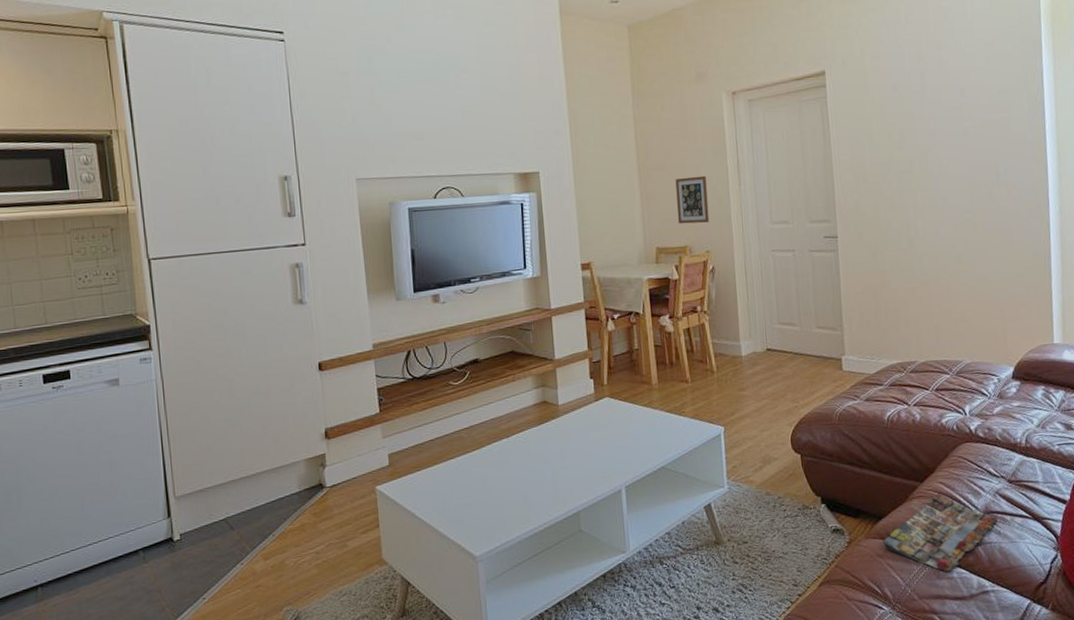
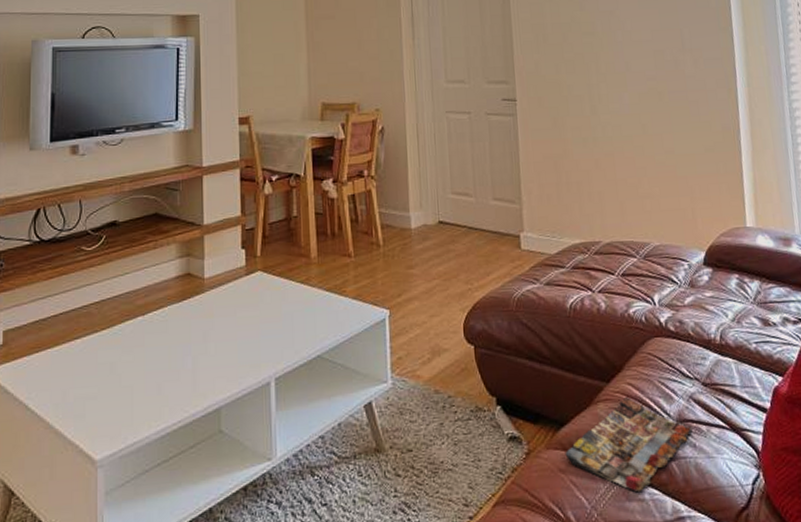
picture frame: present [675,175,710,225] -> none [345,27,380,79]

